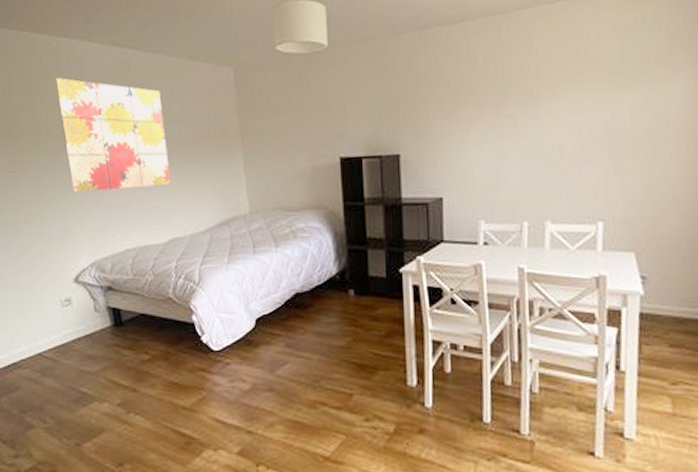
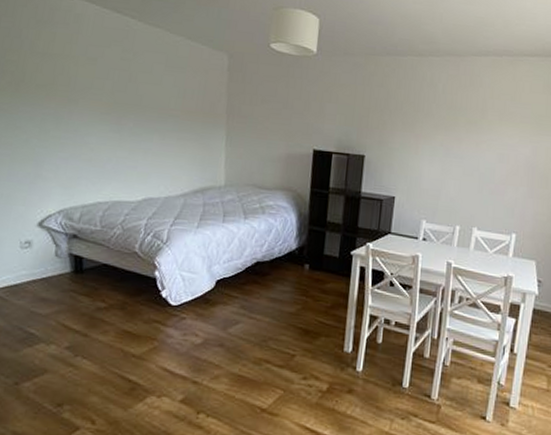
wall art: present [55,78,170,193] -> none [48,30,155,149]

